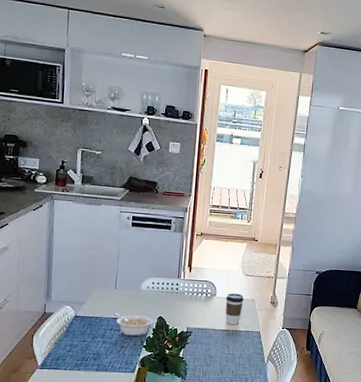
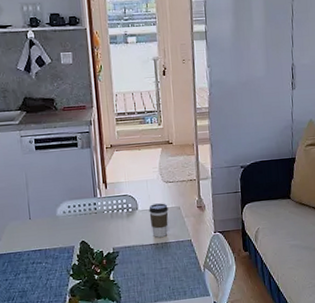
legume: present [113,313,153,337] -> none [32,242,76,268]

